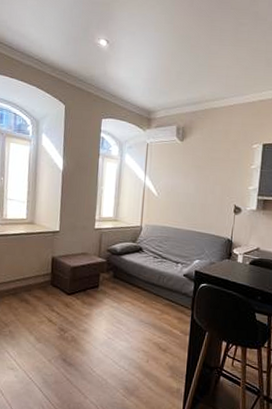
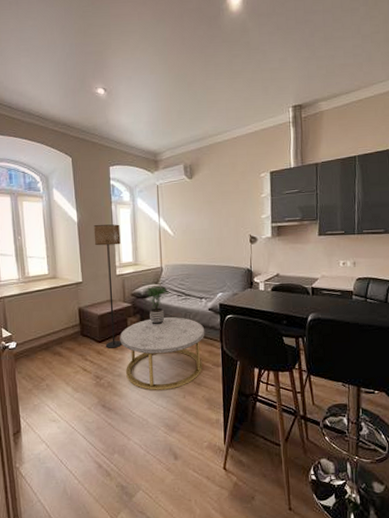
floor lamp: none [74,176,105,303] -> present [93,224,122,348]
coffee table: none [89,277,177,352] -> present [120,316,205,391]
potted plant: none [123,244,146,285] -> present [146,285,169,325]

